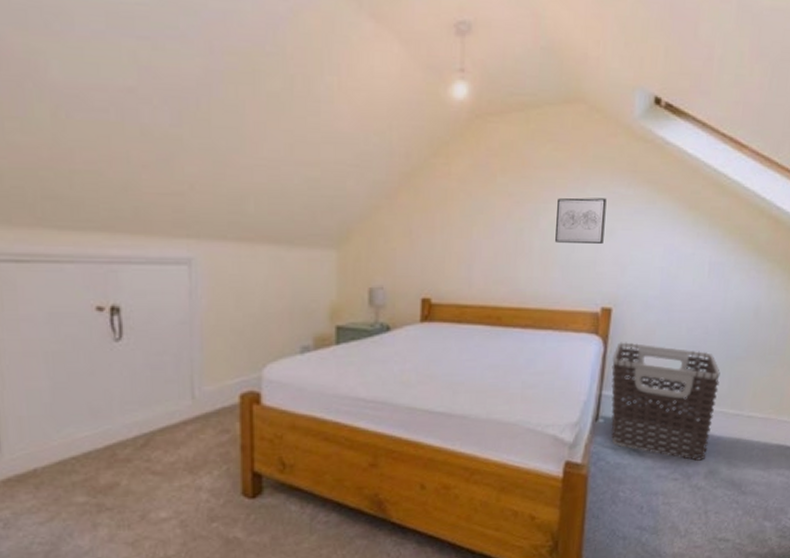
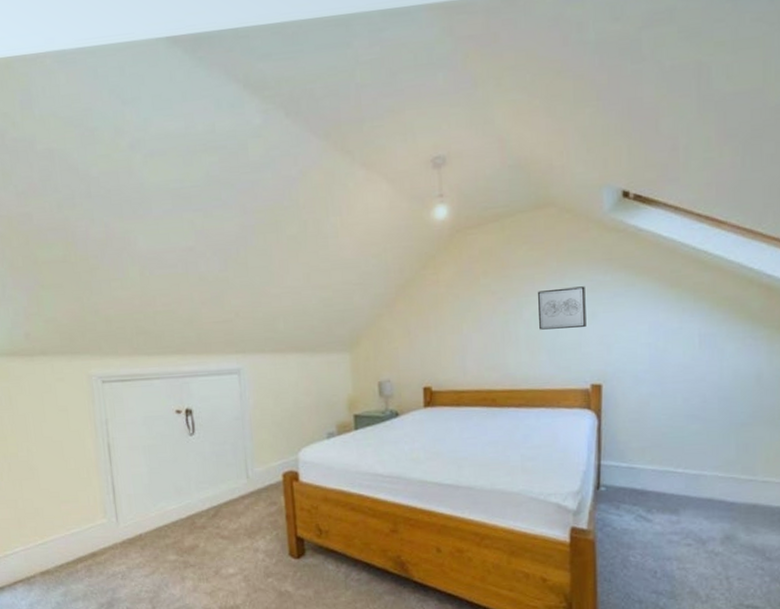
clothes hamper: present [611,342,721,461] -> none [608,414,725,527]

